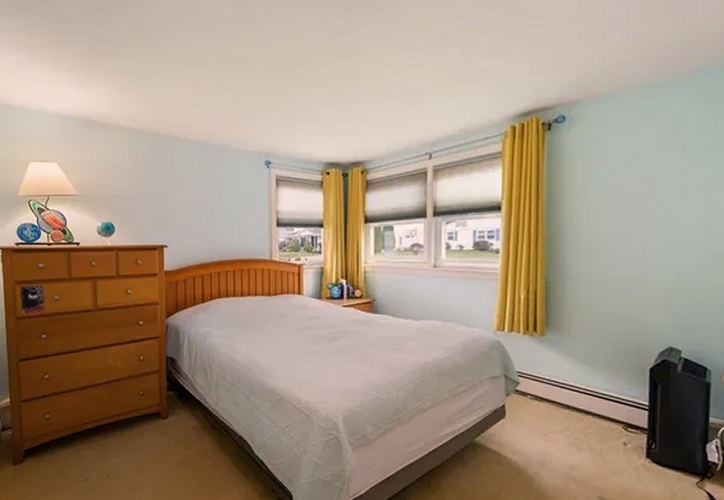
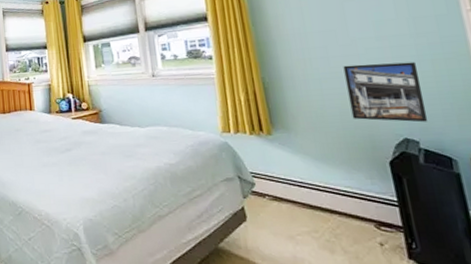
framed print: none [625,270,698,333] -> present [343,62,428,122]

